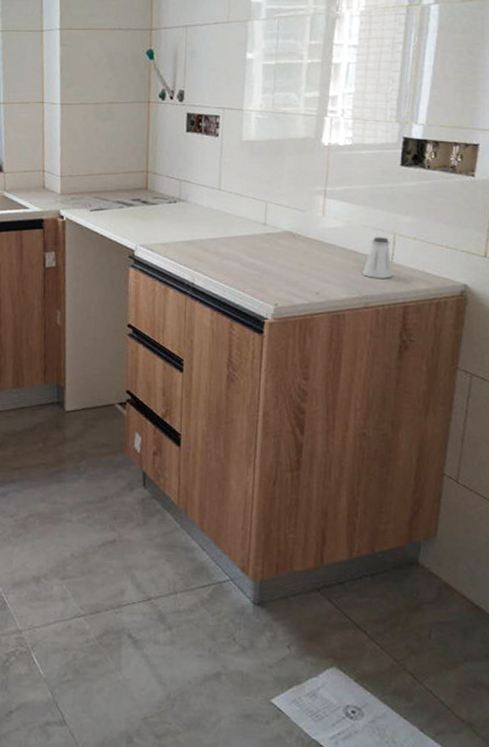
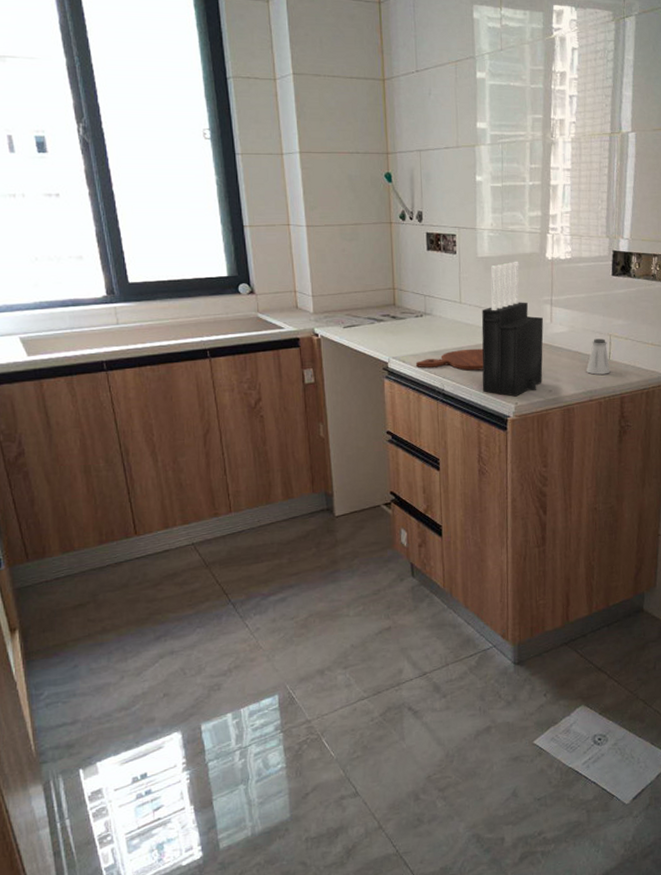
cutting board: none [164,240,242,265] -> present [415,348,484,371]
knife block: none [237,146,315,297] -> present [481,261,544,397]

